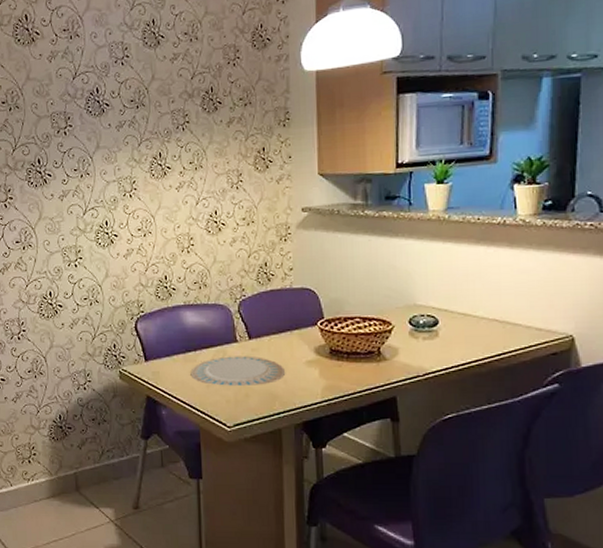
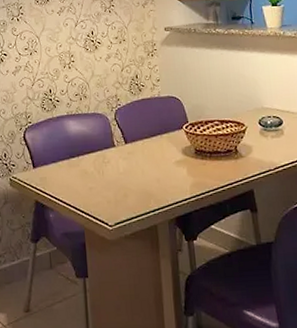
plate: present [190,355,285,386] -> none [74,158,158,188]

